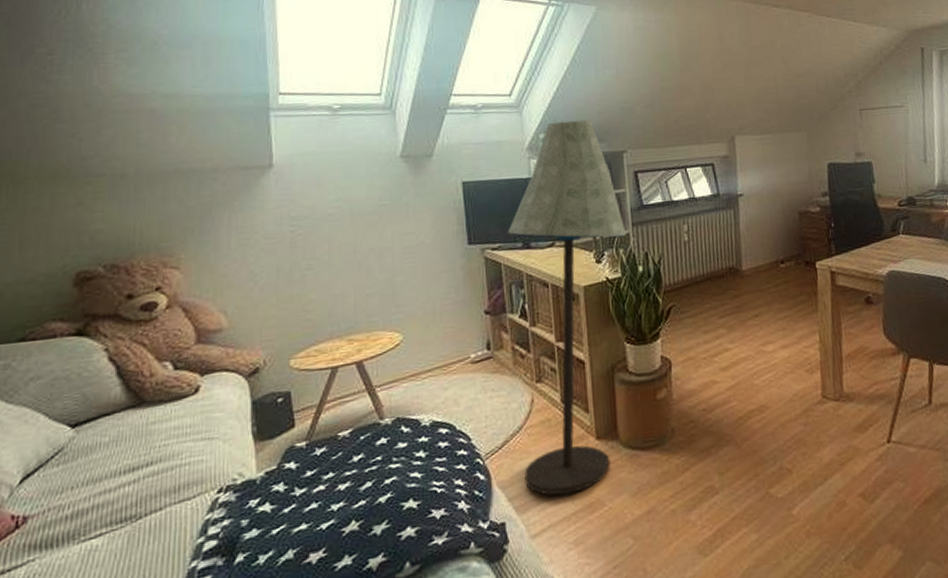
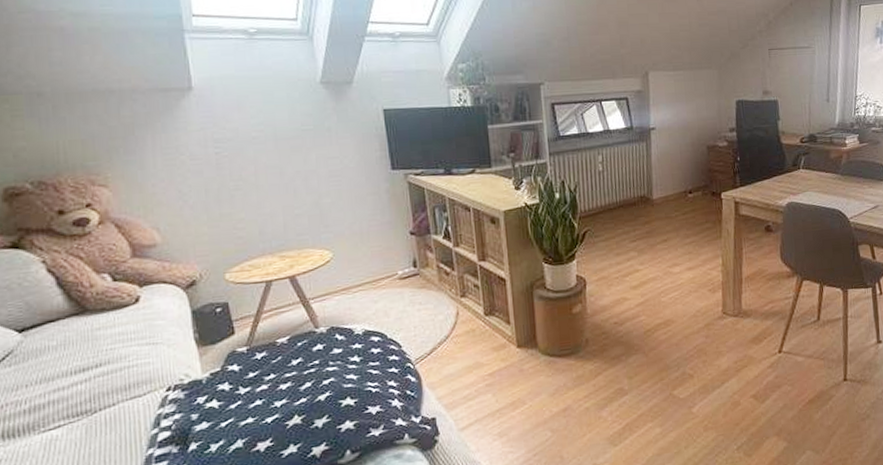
floor lamp: present [508,119,627,496] -> none [429,51,544,395]

